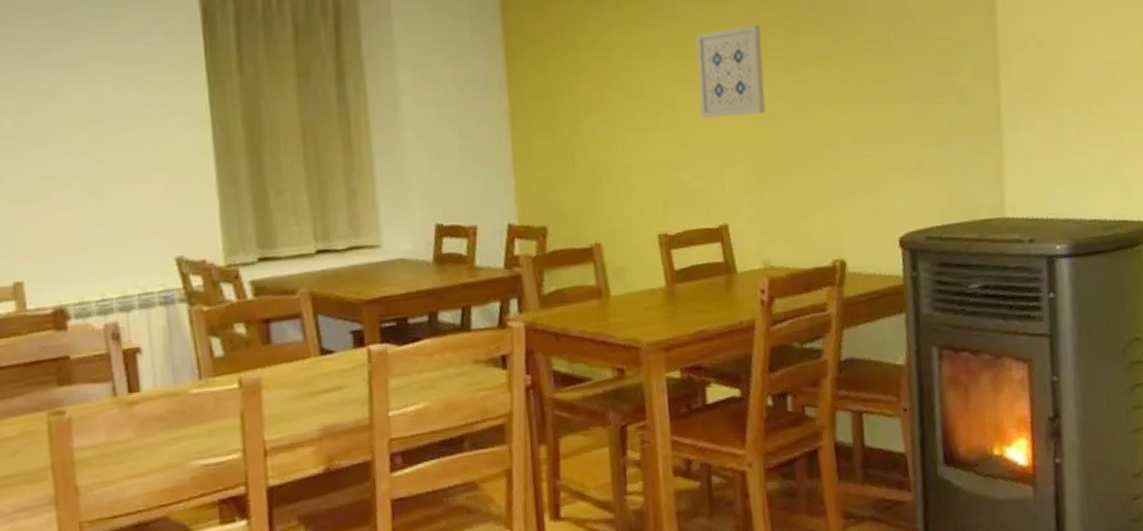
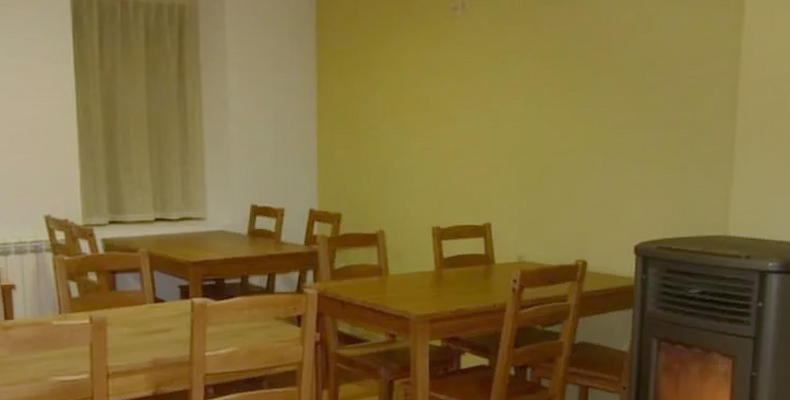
wall art: present [696,24,766,118] -> none [475,54,534,133]

